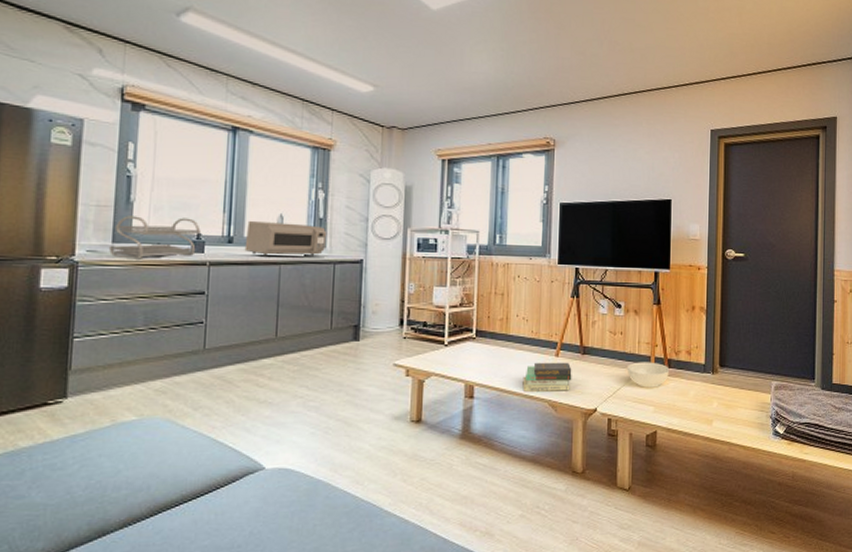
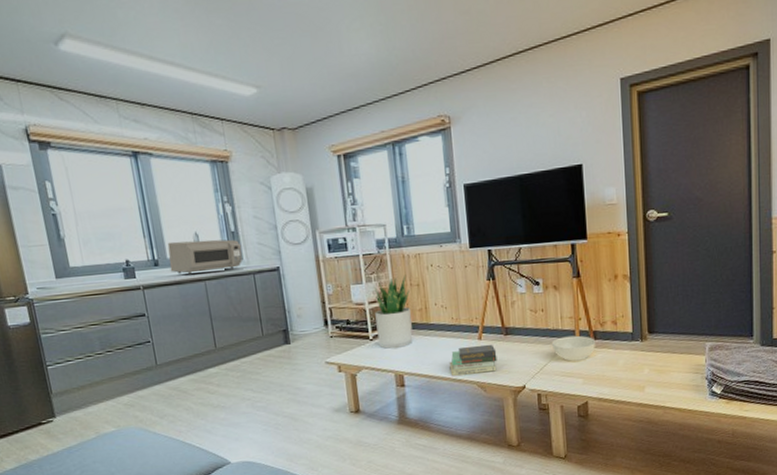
dish rack: present [108,216,201,259] -> none [54,247,129,292]
planter: none [453,282,493,358] -> present [373,274,413,349]

